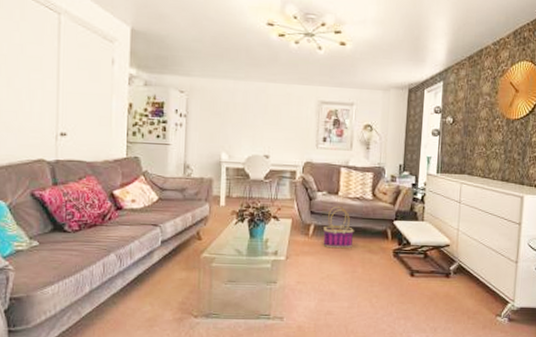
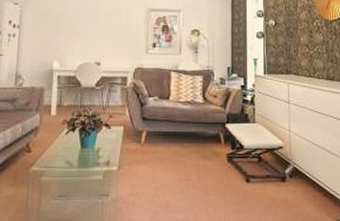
basket: present [323,205,354,248] -> none [156,110,187,156]

